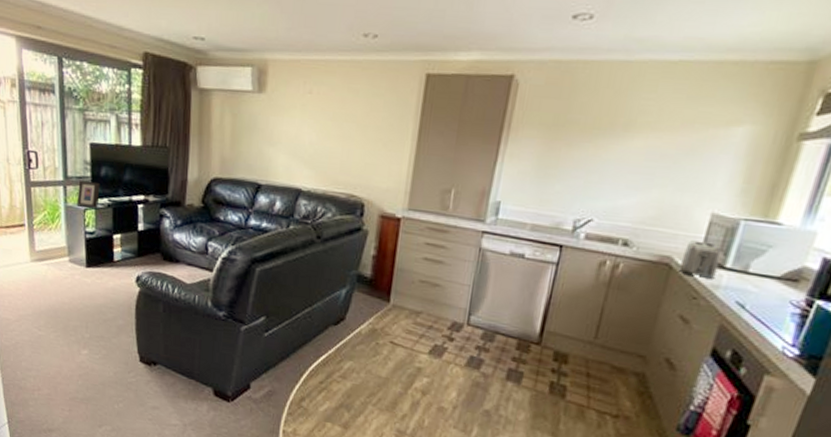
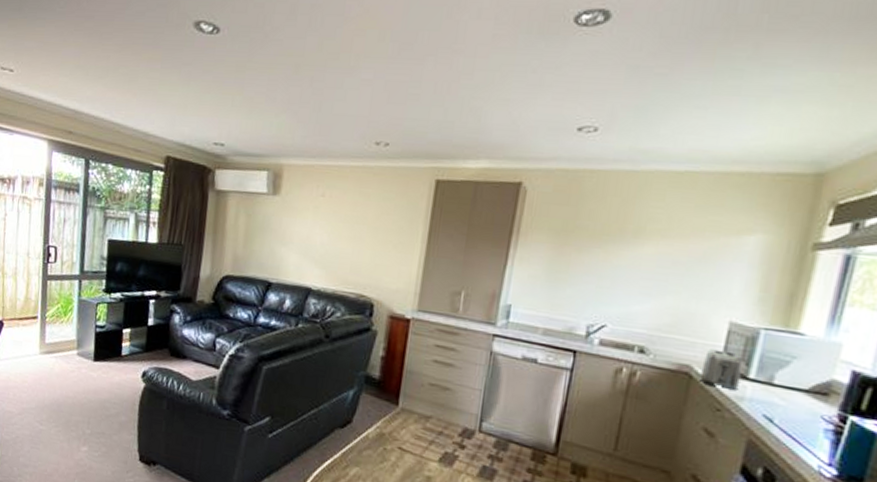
picture frame: present [76,180,100,209] -> none [90,274,114,303]

